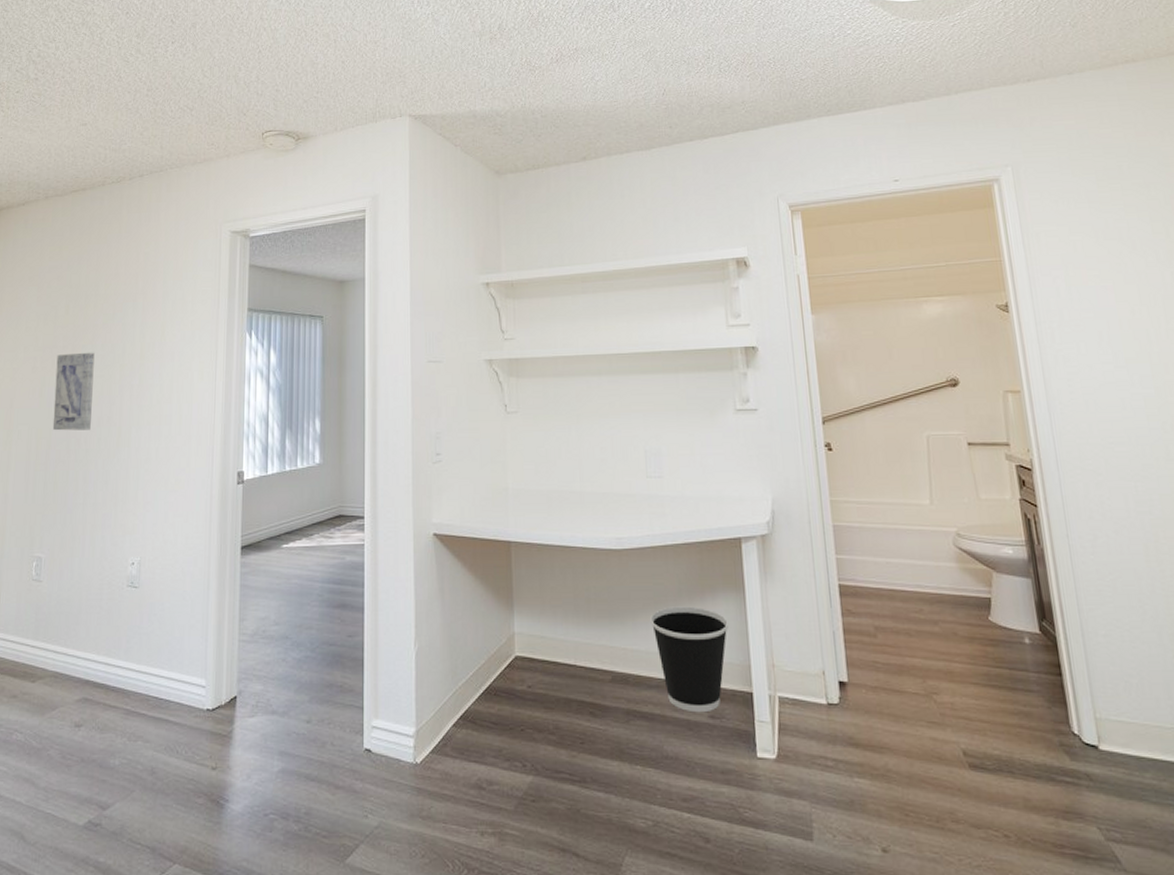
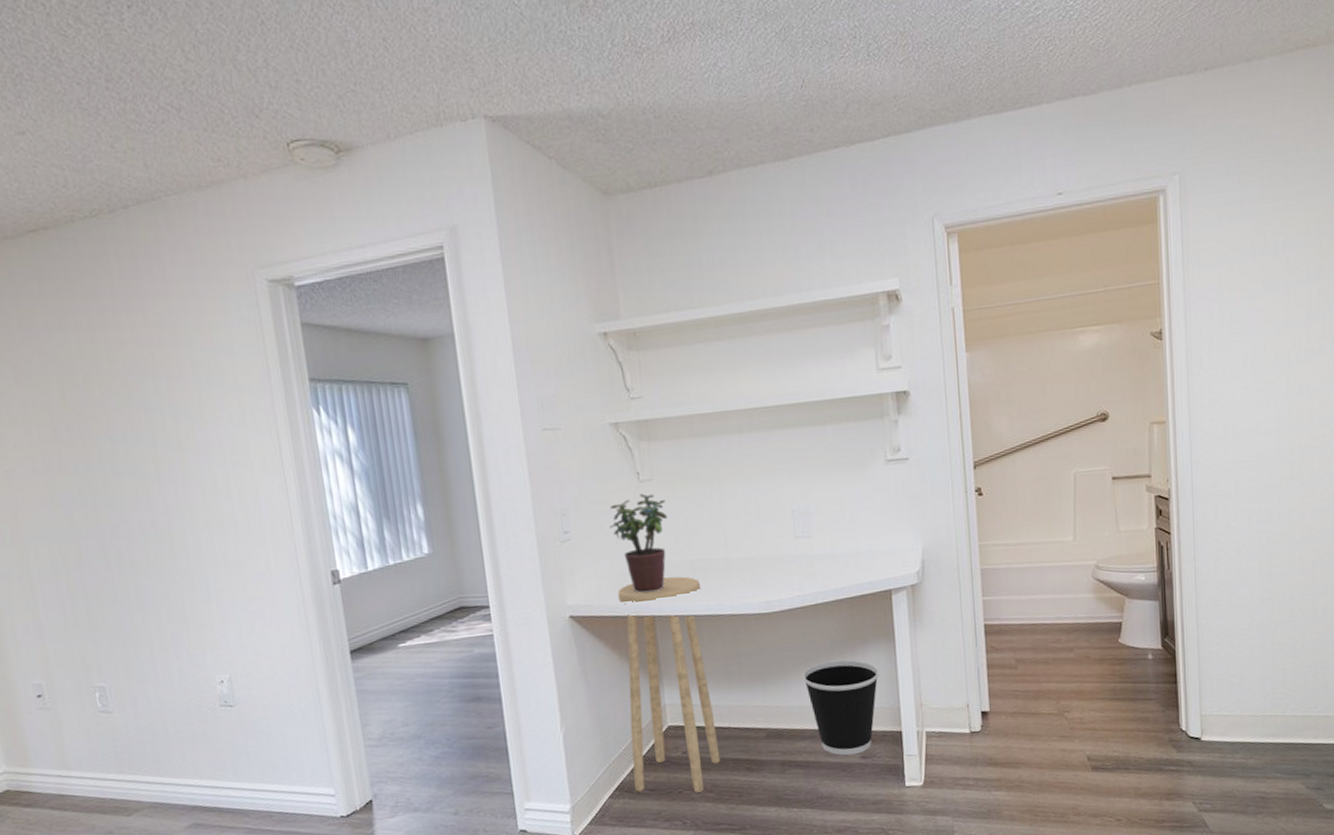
wall art: present [52,352,95,431] -> none [63,444,133,543]
potted plant: none [477,424,530,519] -> present [610,493,668,594]
stool: none [478,504,565,733] -> present [617,576,721,793]

